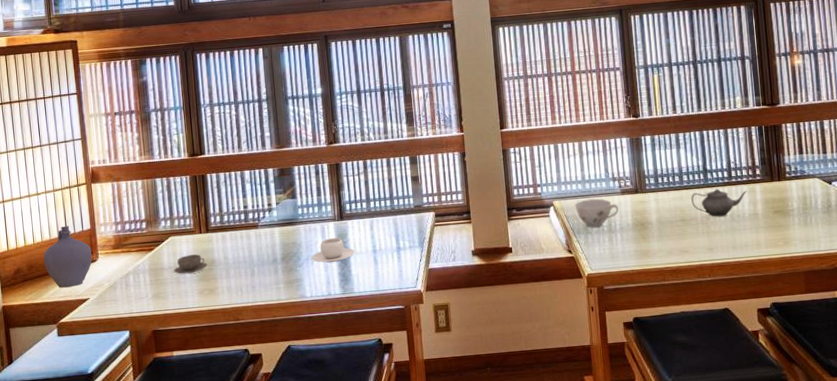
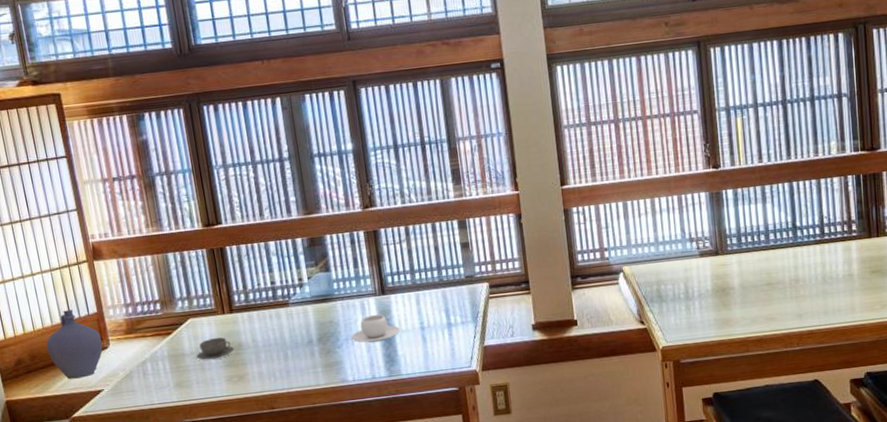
teacup: present [574,198,619,228] -> none [647,262,697,295]
teapot: present [691,189,747,217] -> none [778,248,841,279]

